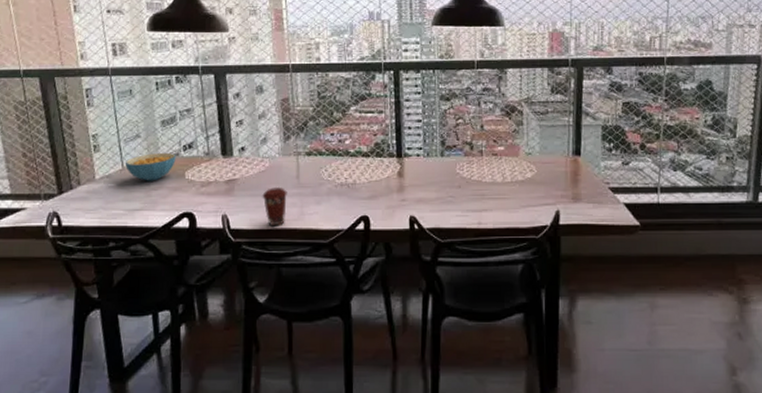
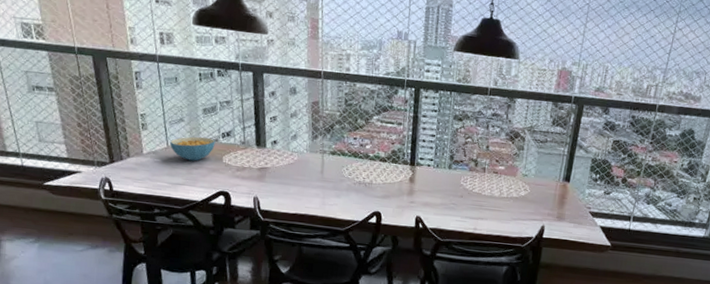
coffee cup: present [262,186,287,227] -> none [290,178,312,212]

